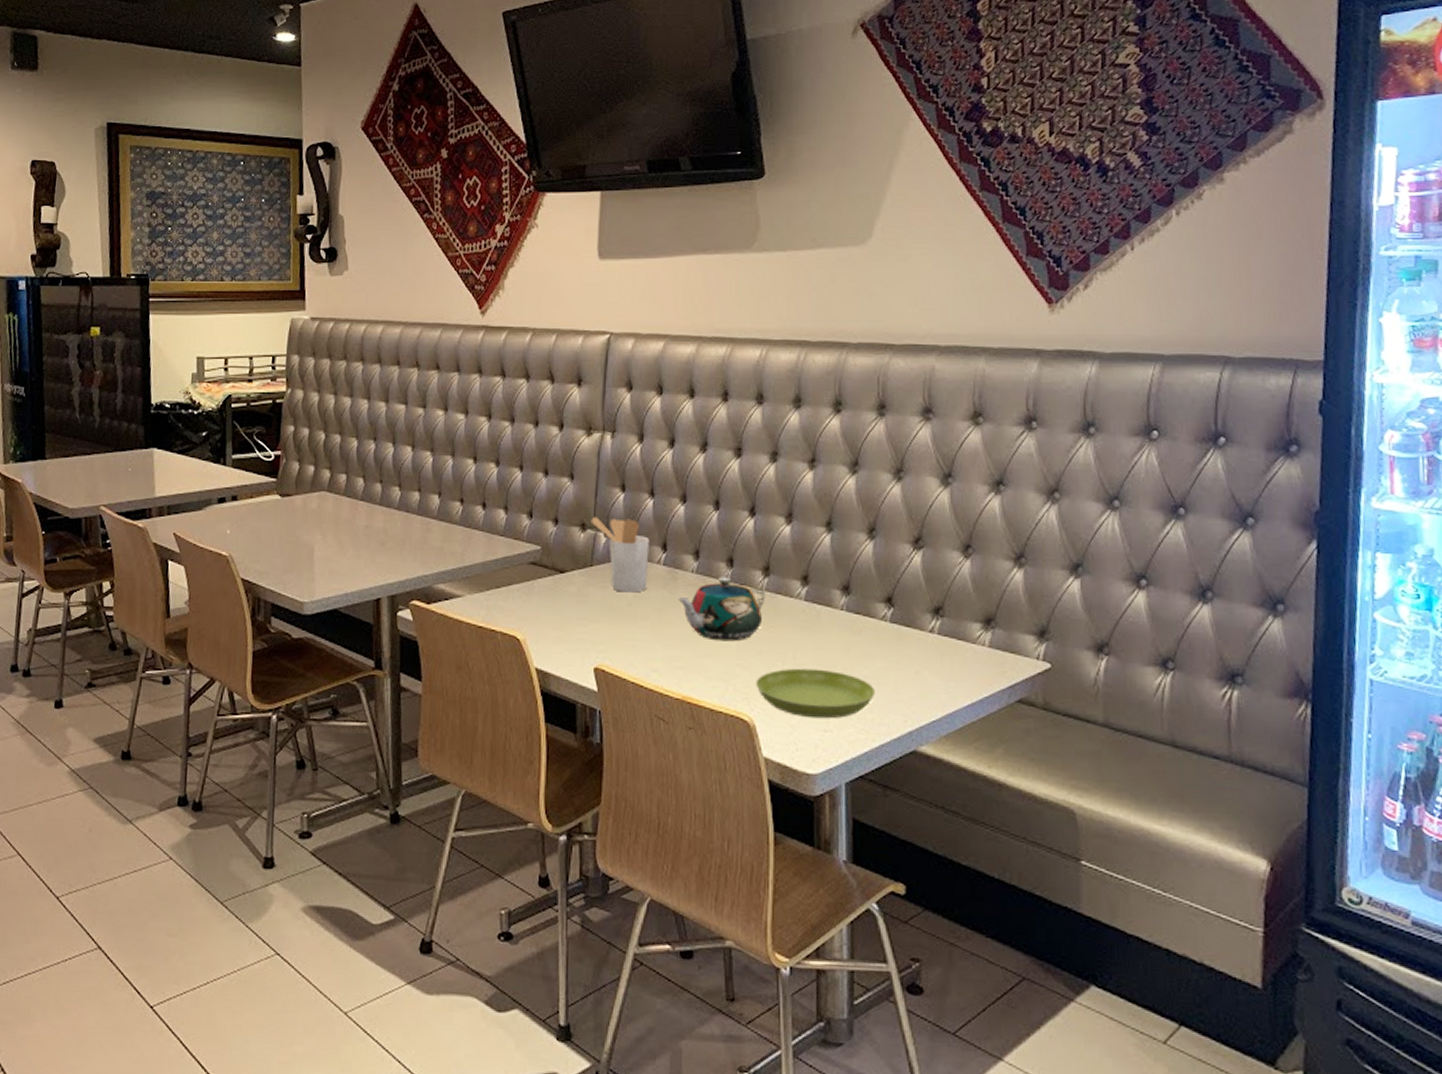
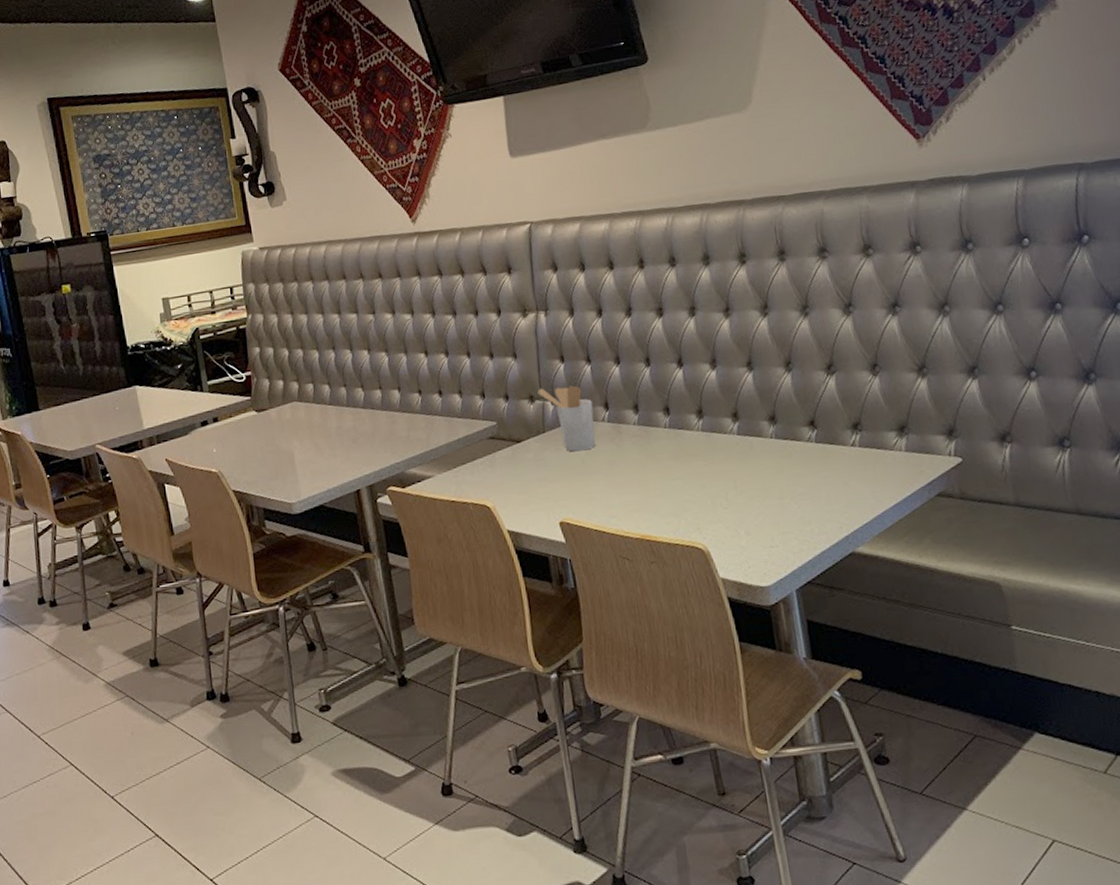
teapot: present [678,577,766,642] -> none [625,424,703,482]
saucer: present [755,668,875,719] -> none [704,493,811,538]

